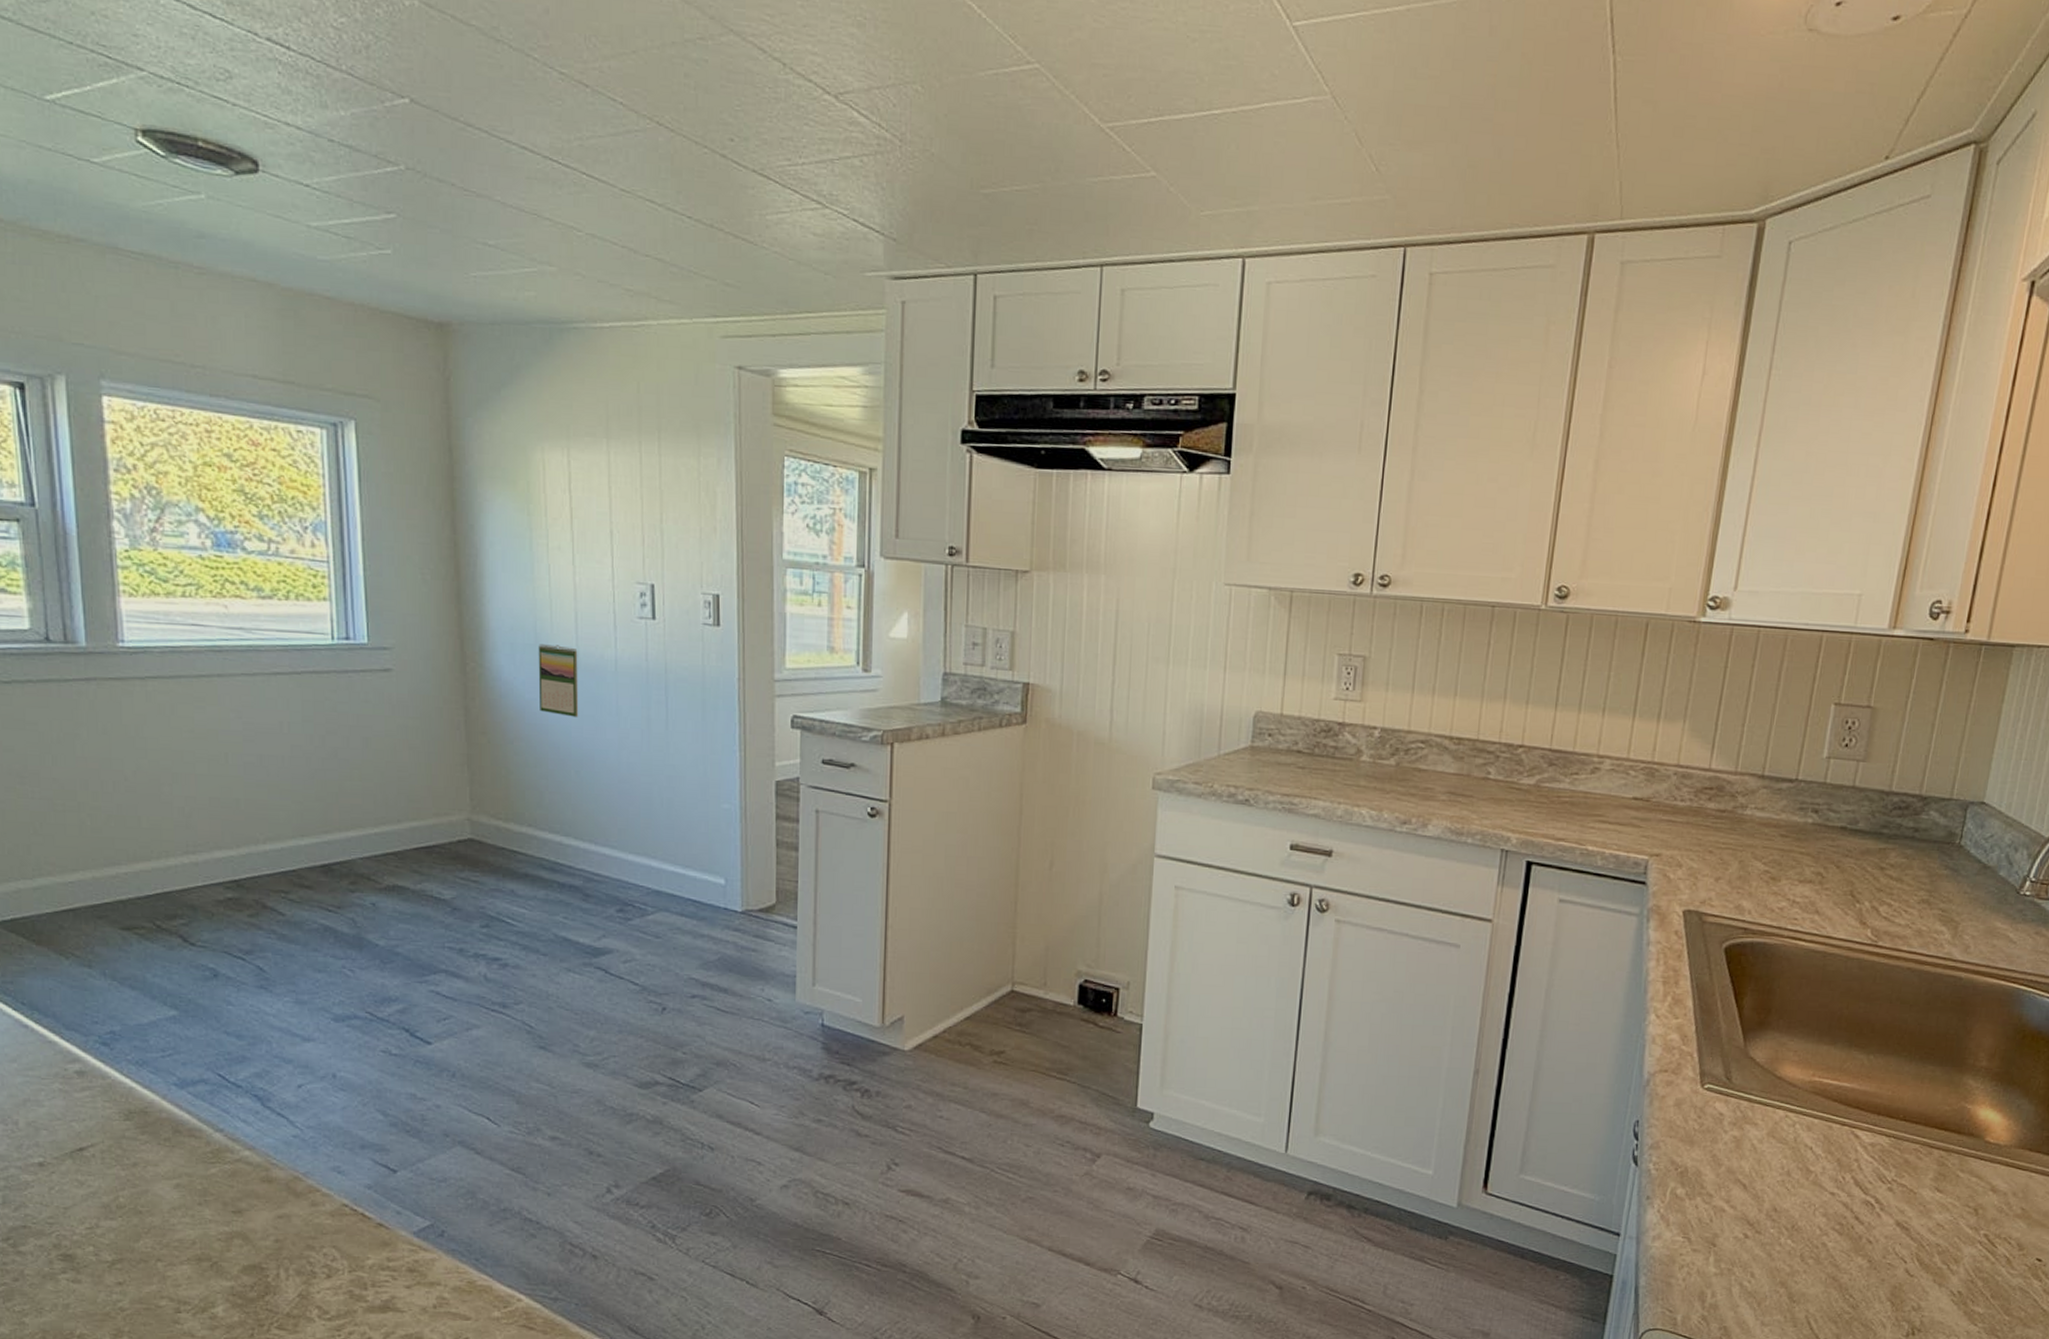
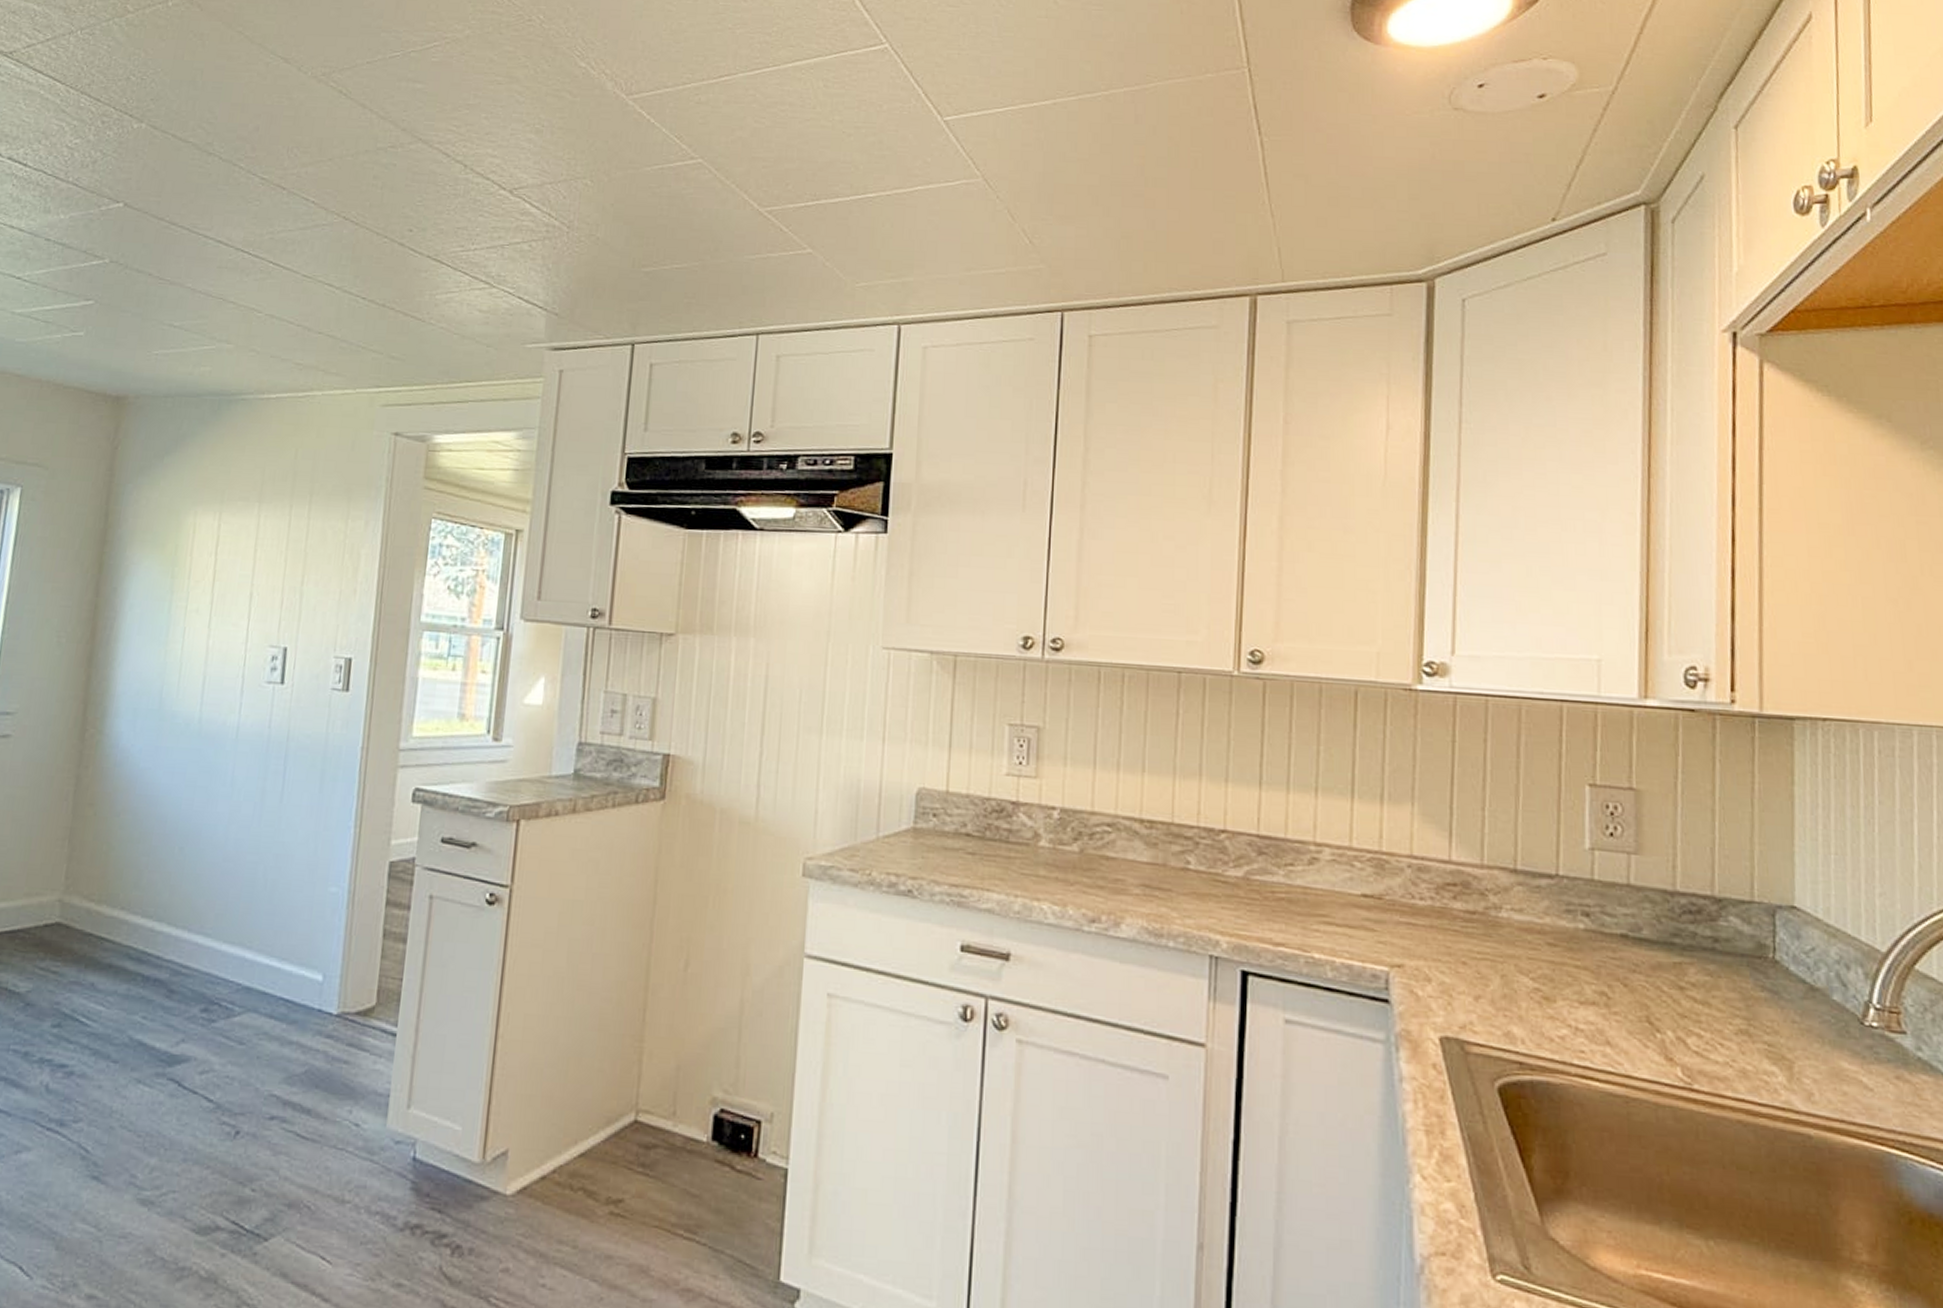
calendar: present [538,644,579,717] -> none [152,709,201,788]

